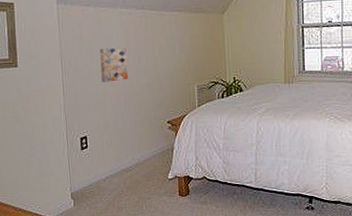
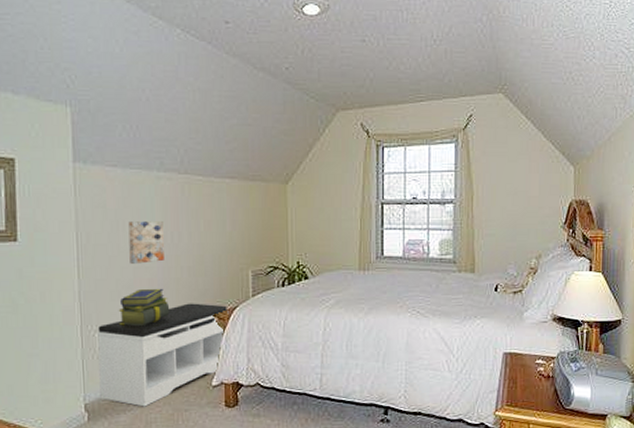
bench: none [79,112,180,196] -> present [97,303,229,407]
stack of books: none [94,101,134,132] -> present [118,288,170,327]

